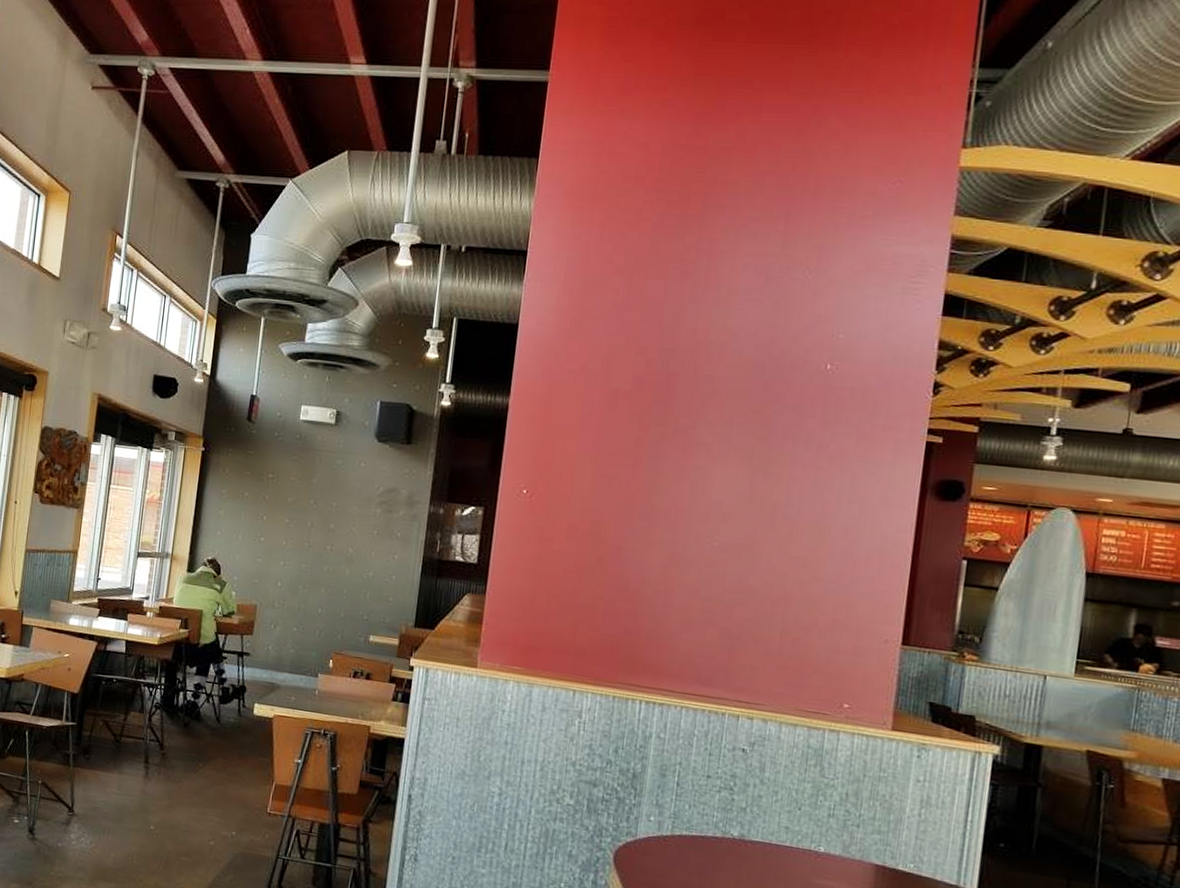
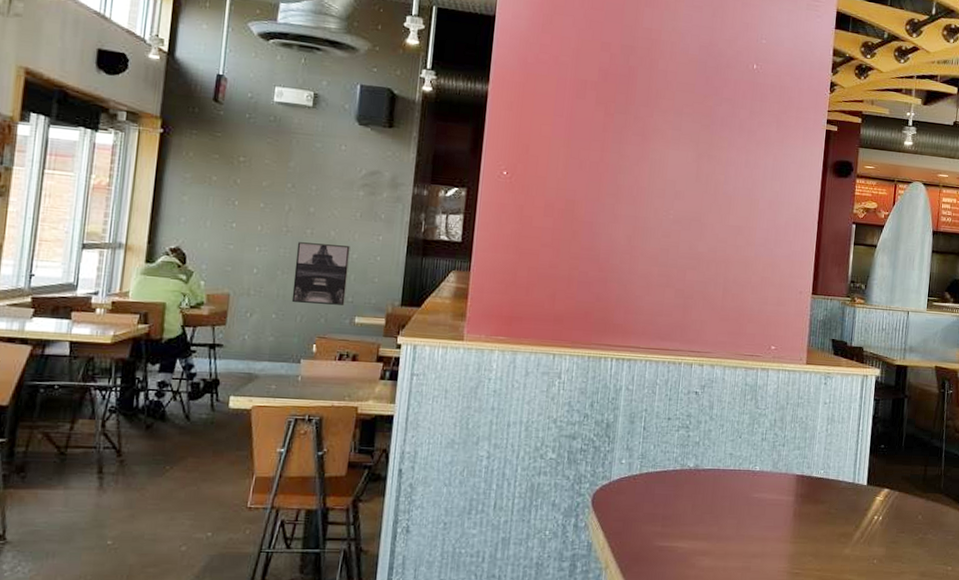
wall art: none [311,558,367,623] -> present [291,242,350,305]

